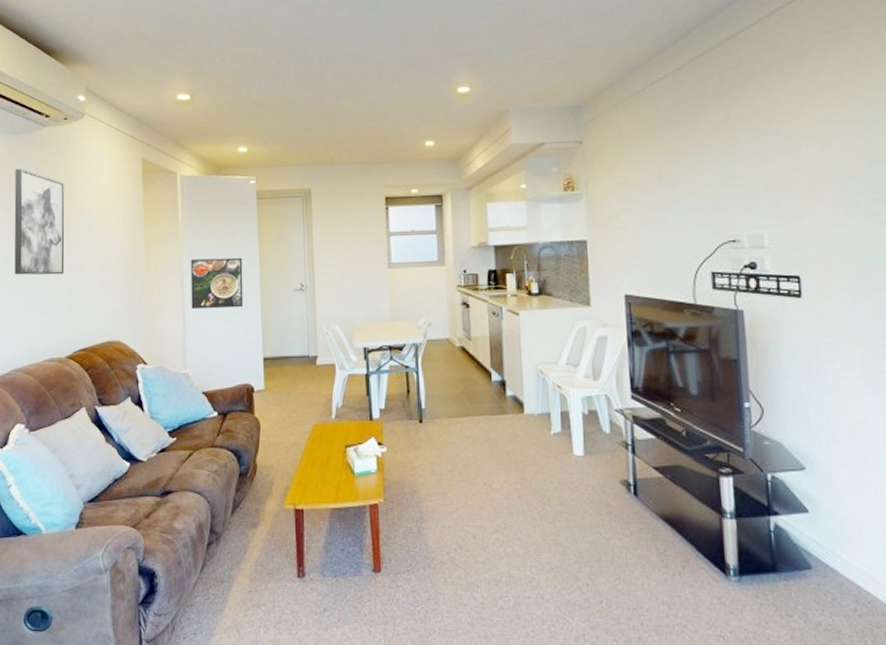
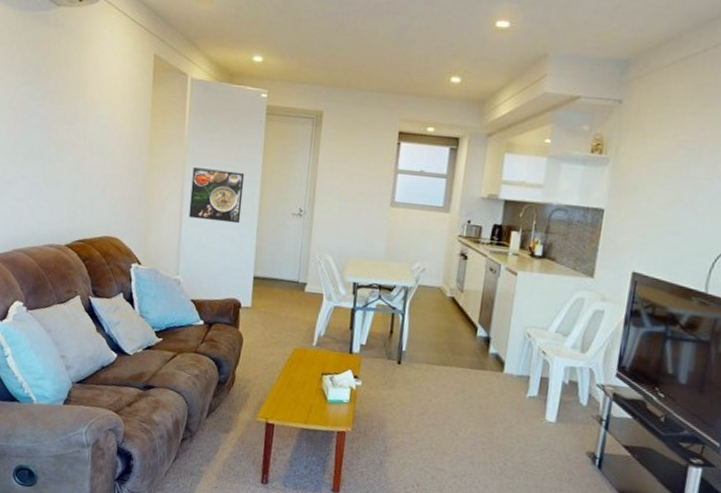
wall art: present [14,168,65,275] -> none [21,47,75,164]

